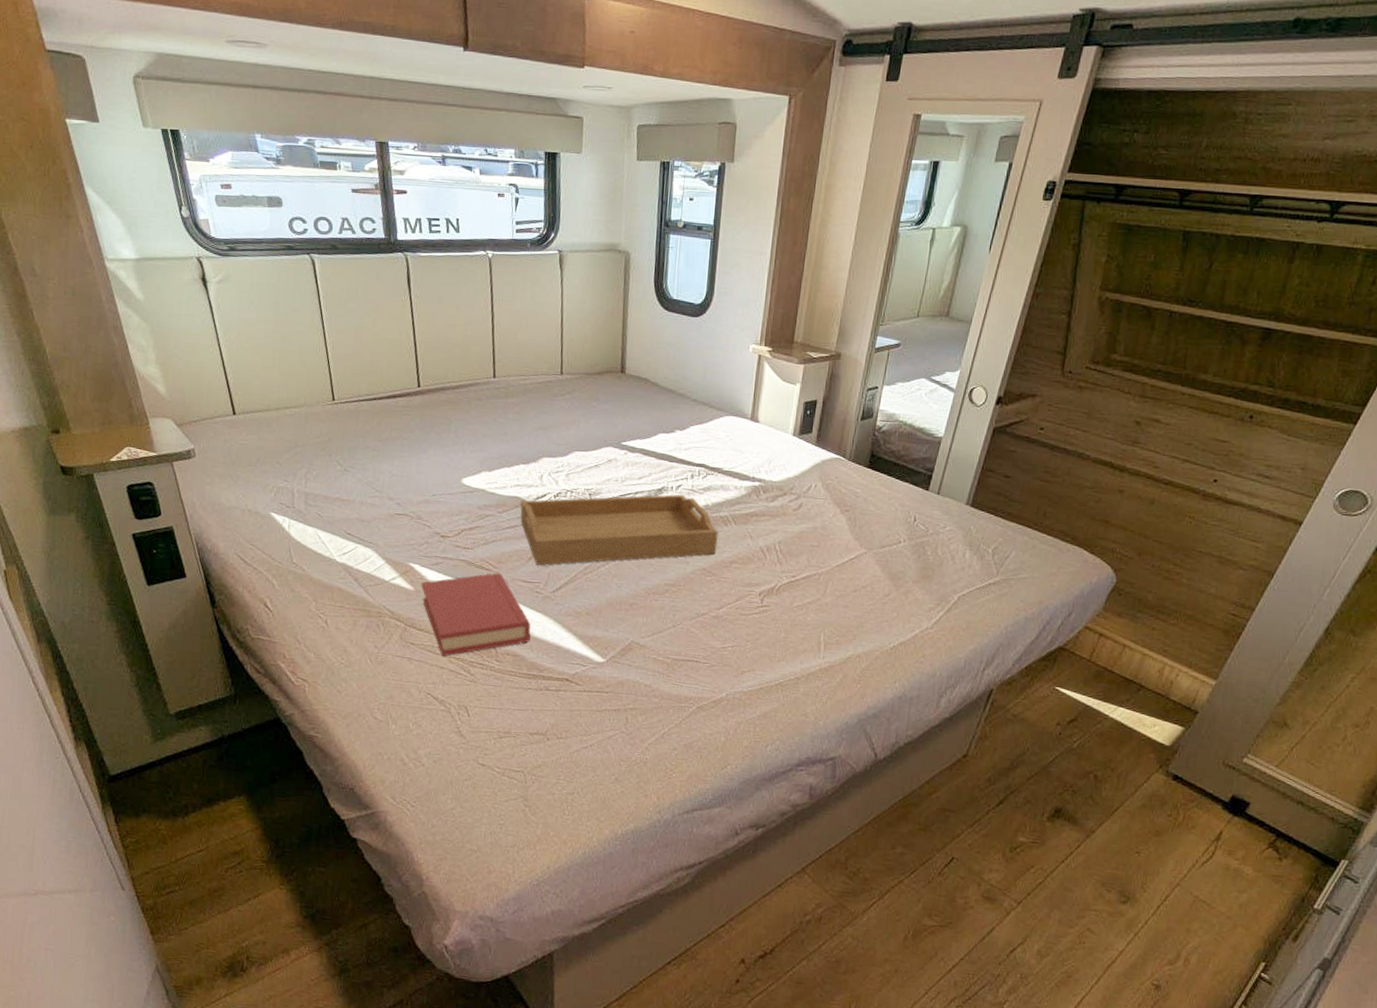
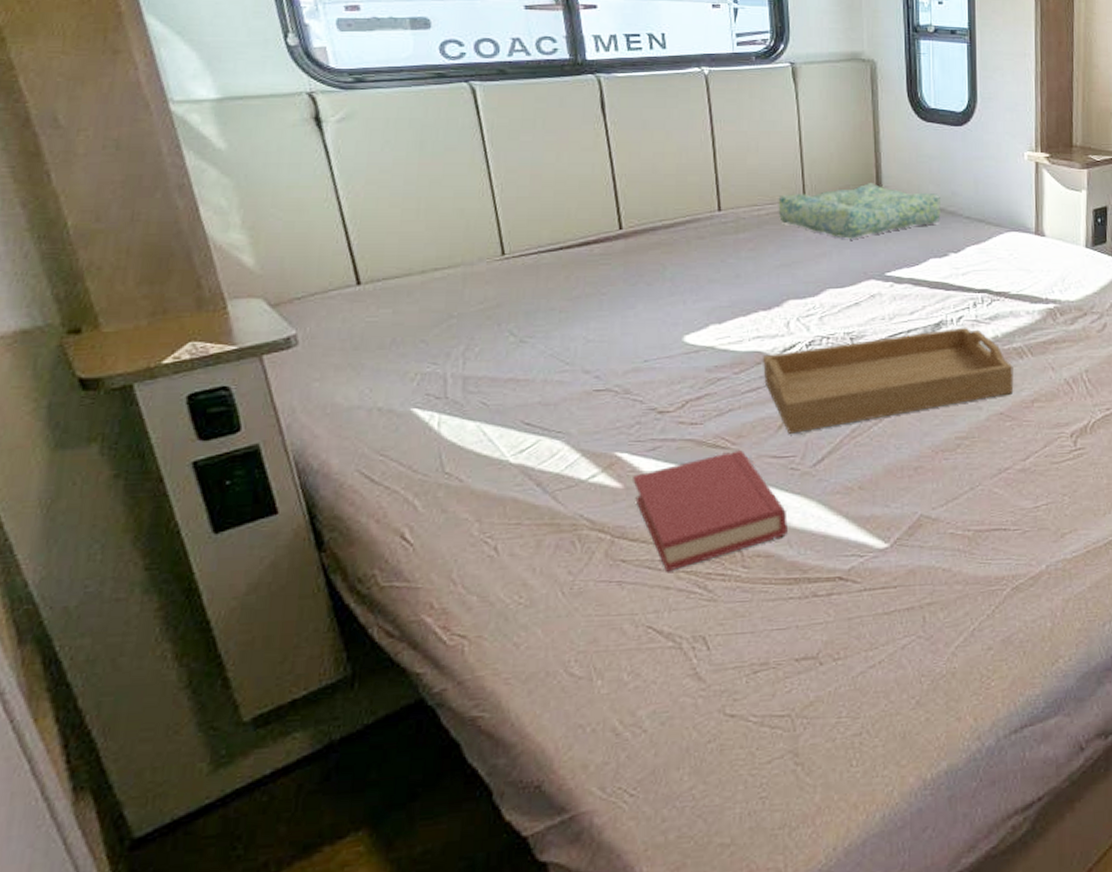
seat cushion: none [540,362,673,411] -> present [778,182,941,239]

